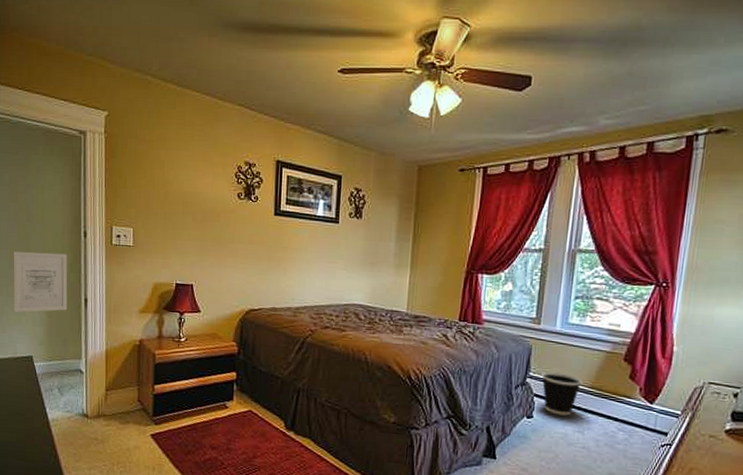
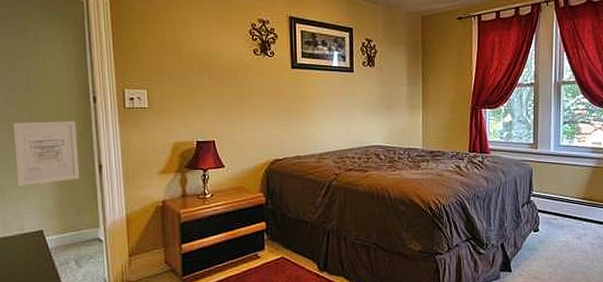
wastebasket: present [541,372,582,416] -> none [543,189,576,226]

